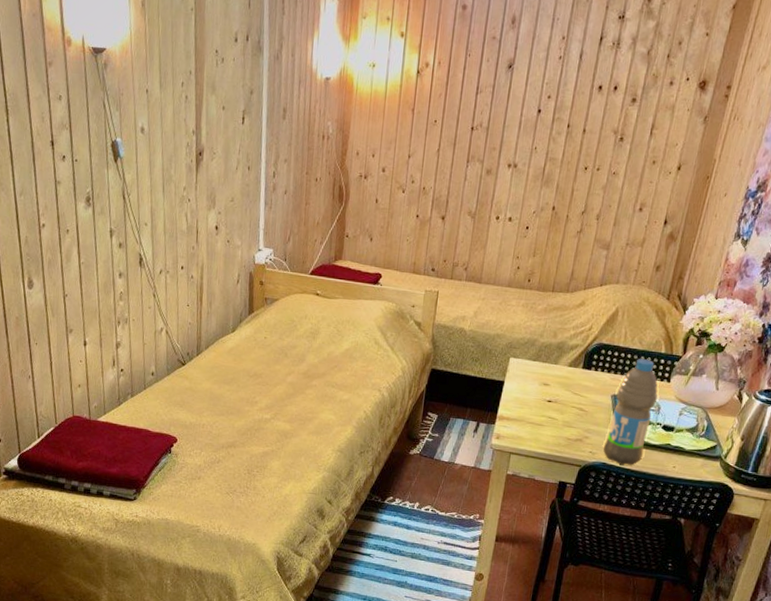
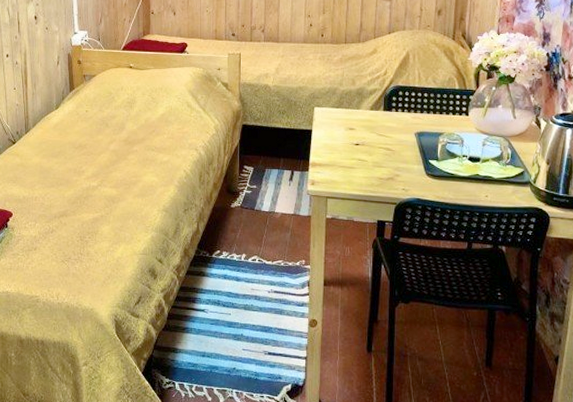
water bottle: present [603,359,658,466] -> none [415,96,460,199]

